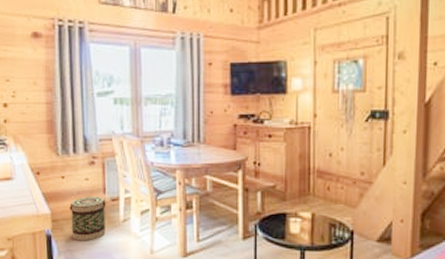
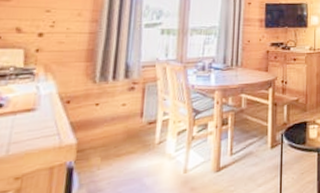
basket: present [69,196,106,241] -> none [98,121,142,170]

